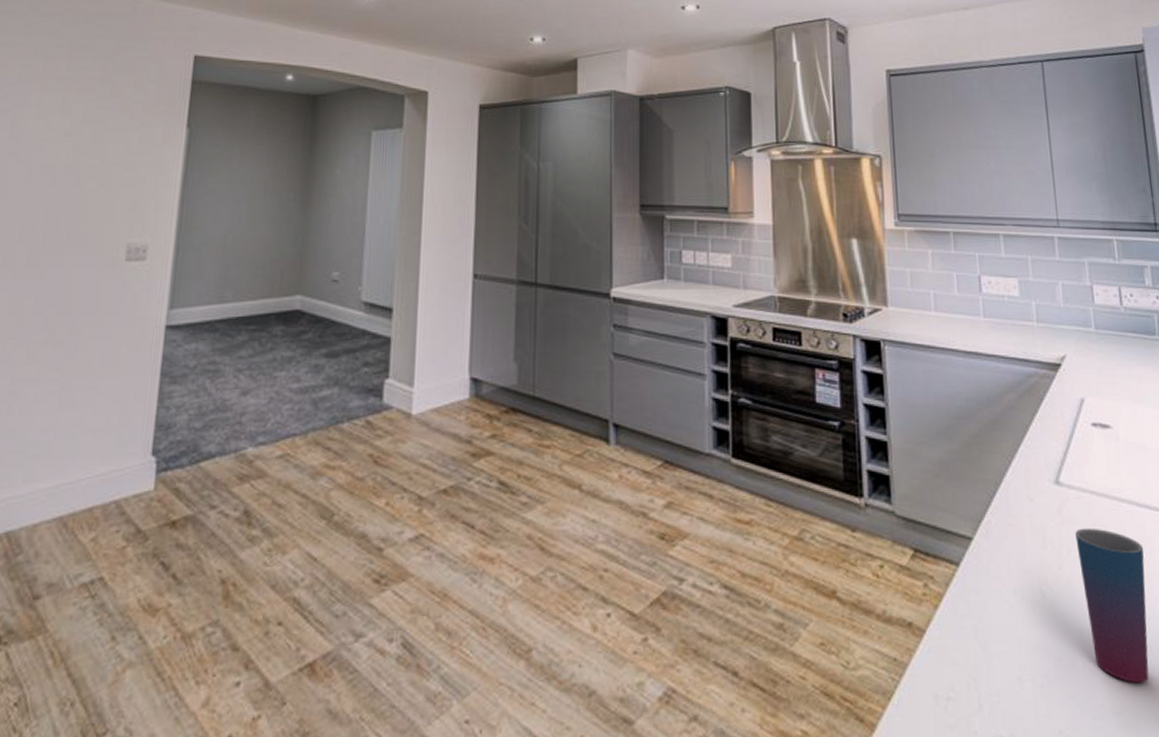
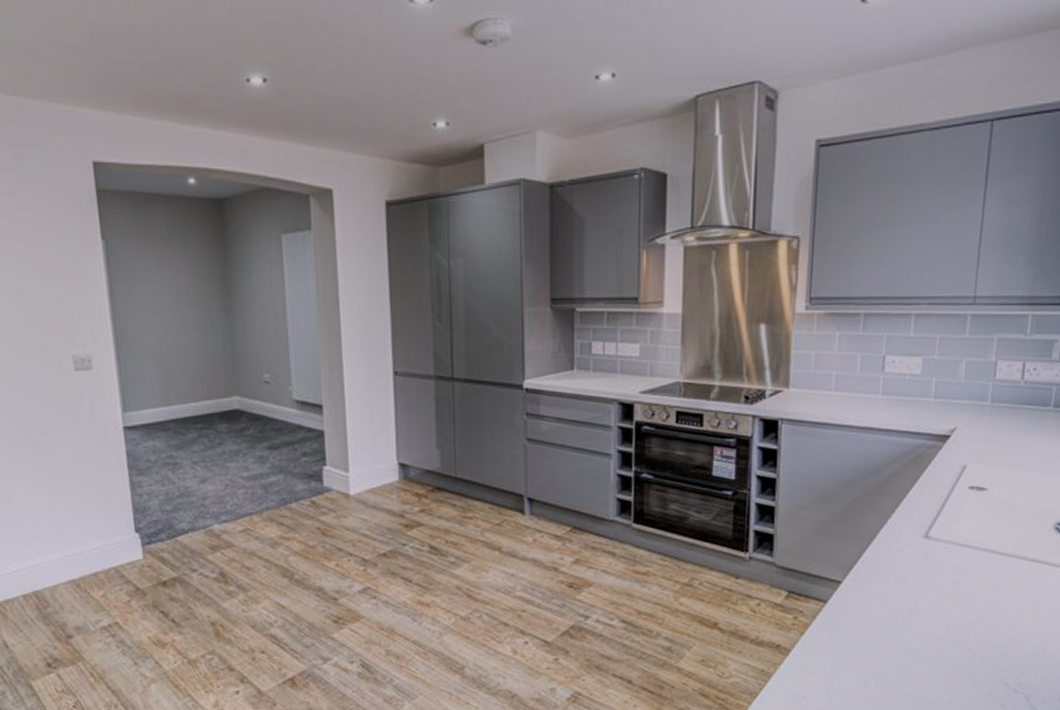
cup: present [1075,528,1149,683] -> none [933,572,995,685]

